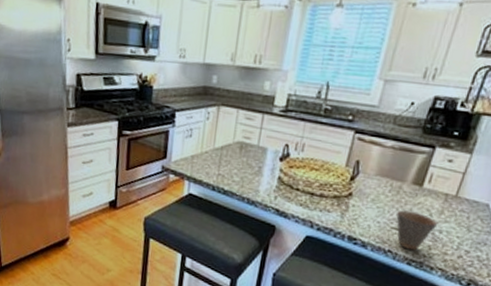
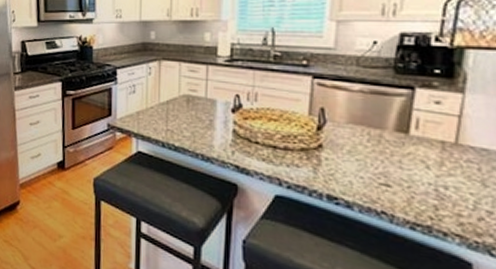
cup: present [396,210,438,251] -> none [383,162,440,212]

